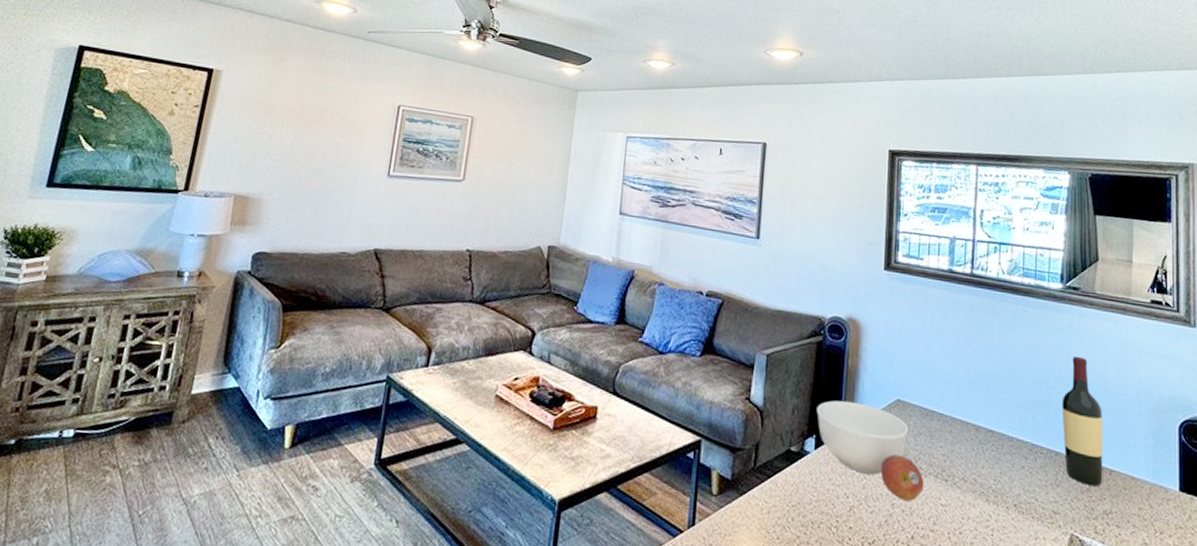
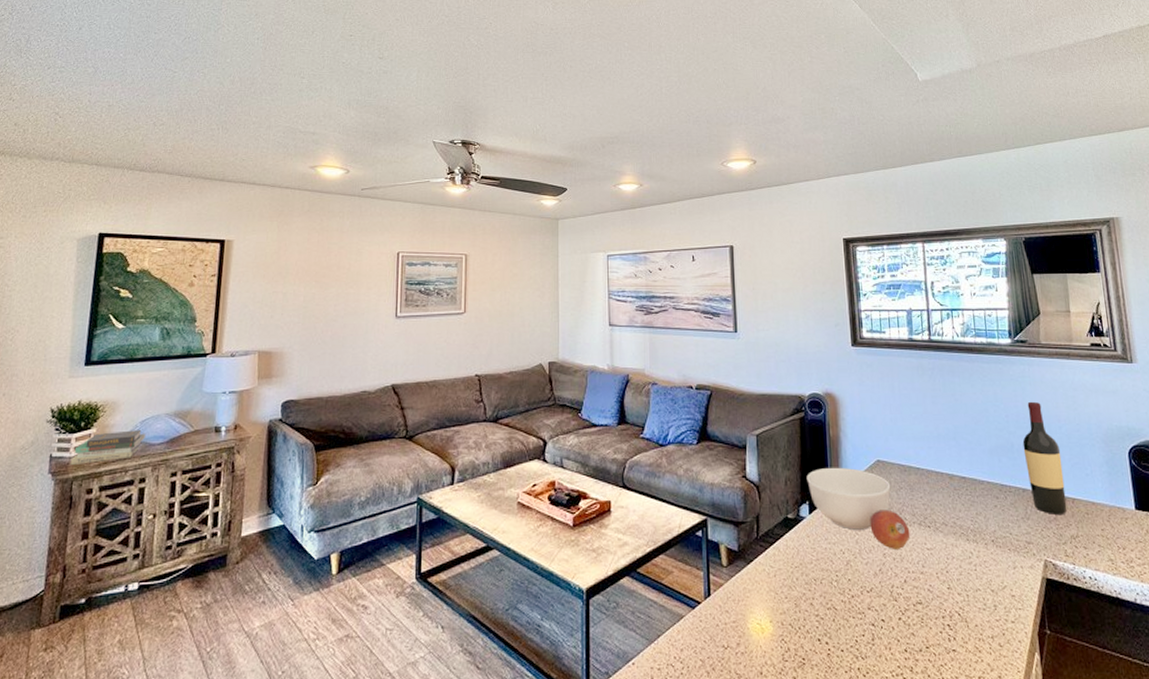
books: none [18,262,102,294] -> present [71,430,146,466]

